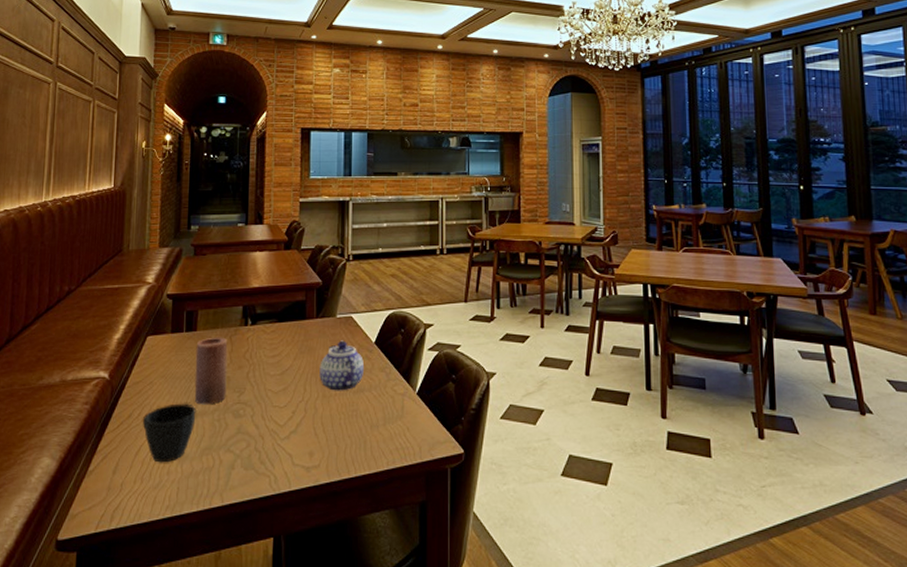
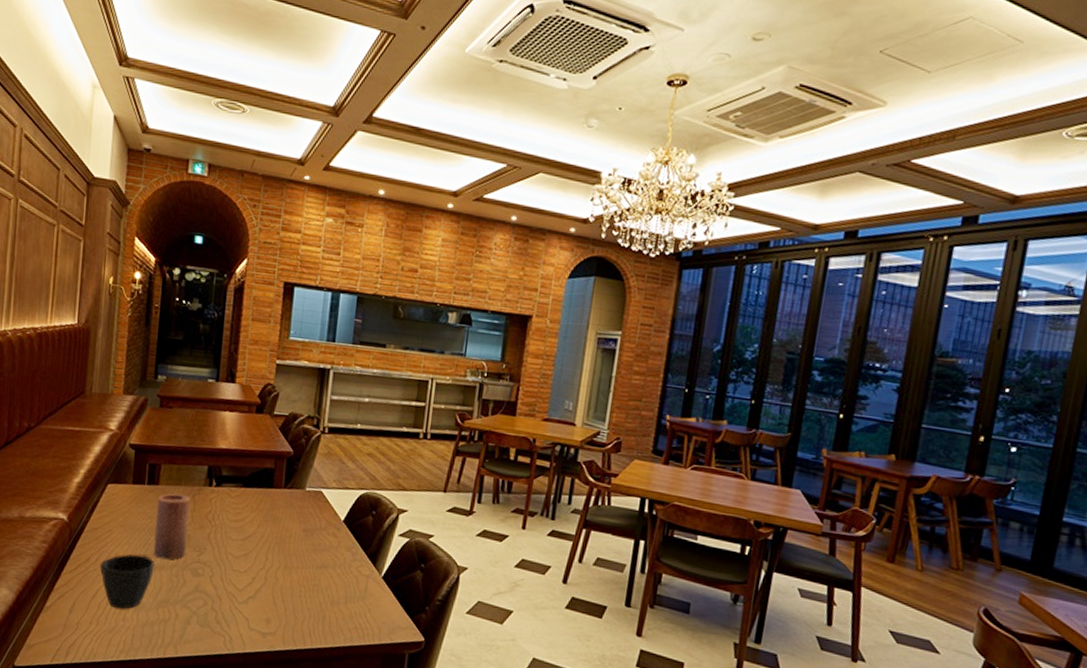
teapot: present [319,340,365,391] -> none [282,514,331,565]

